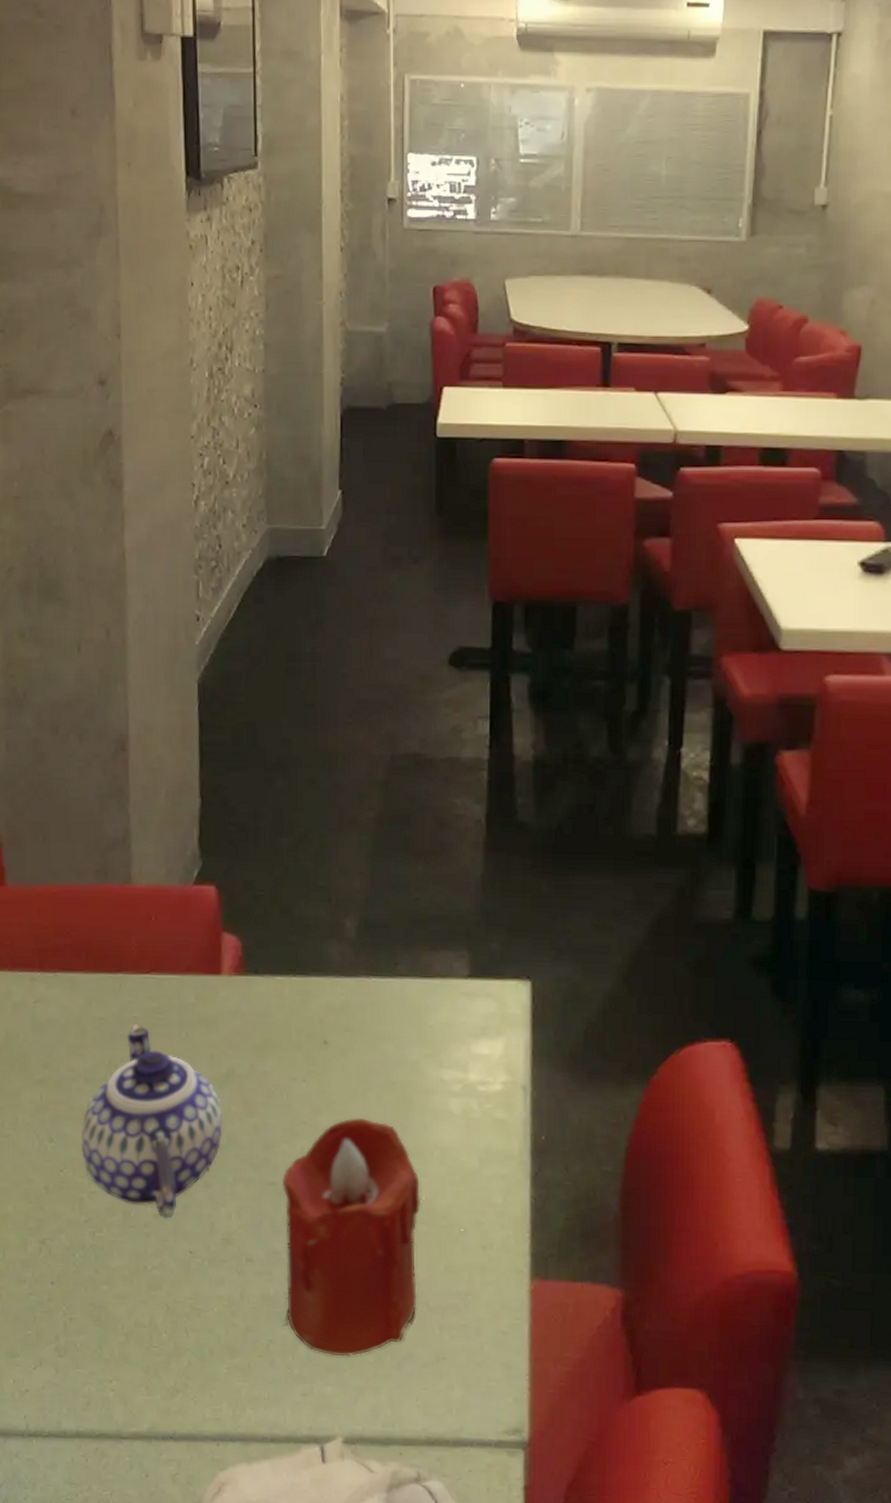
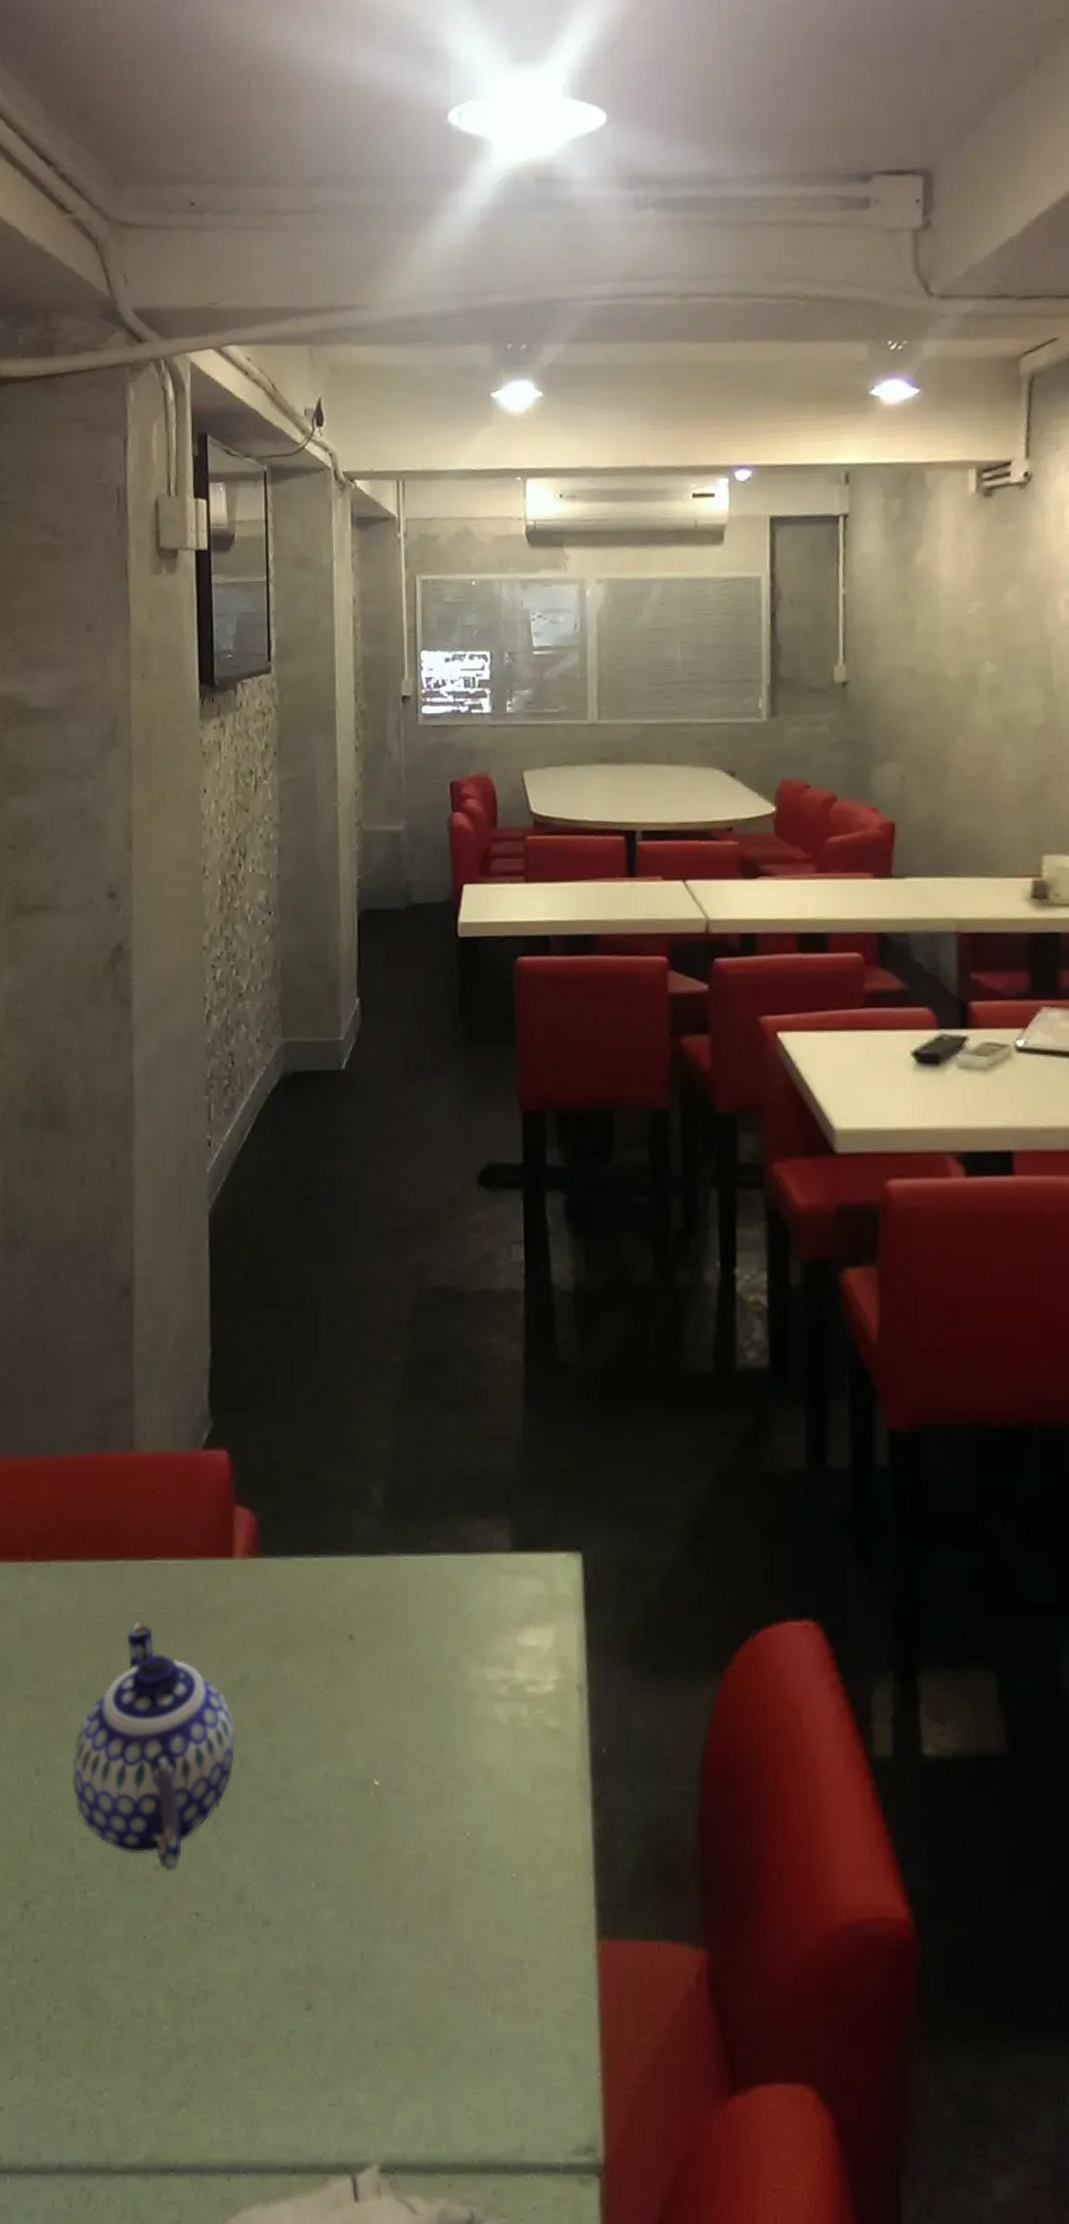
candle: present [281,1117,421,1357] -> none [302,1731,466,2051]

